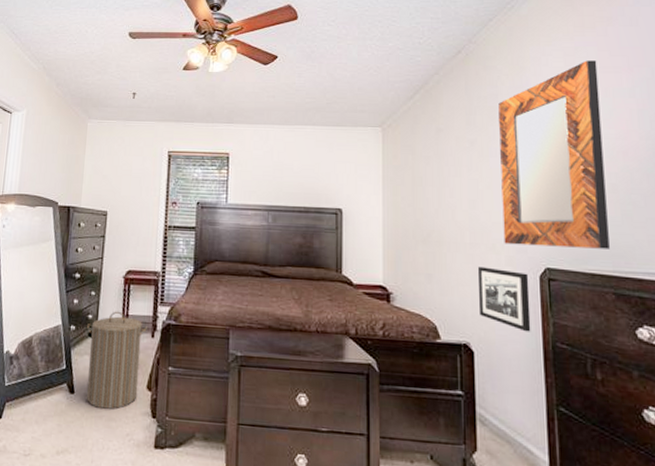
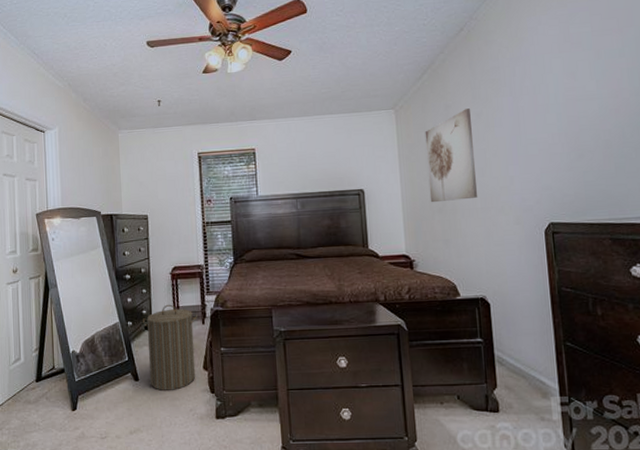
wall art: none [413,135,467,232] -> present [425,108,478,203]
picture frame: present [477,266,531,332] -> none [489,227,539,281]
home mirror: present [498,60,610,249] -> none [500,25,606,206]

